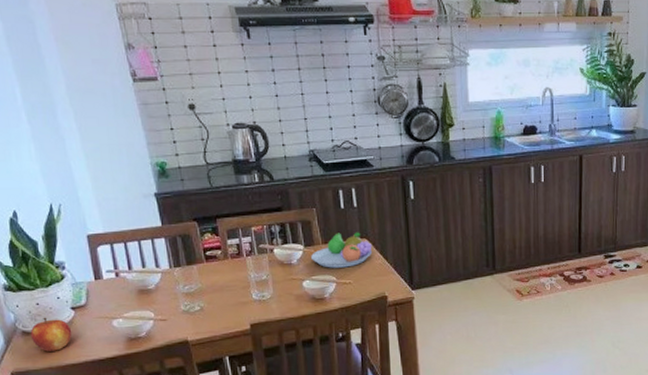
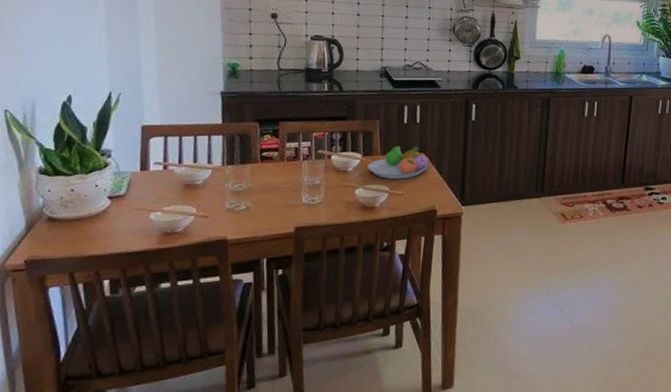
apple: present [30,317,72,352] -> none [56,204,104,241]

